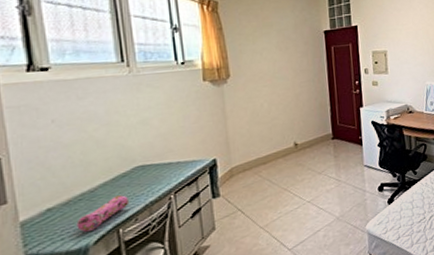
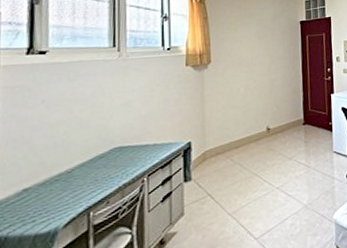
pencil case: present [76,195,130,232] -> none [49,176,104,214]

